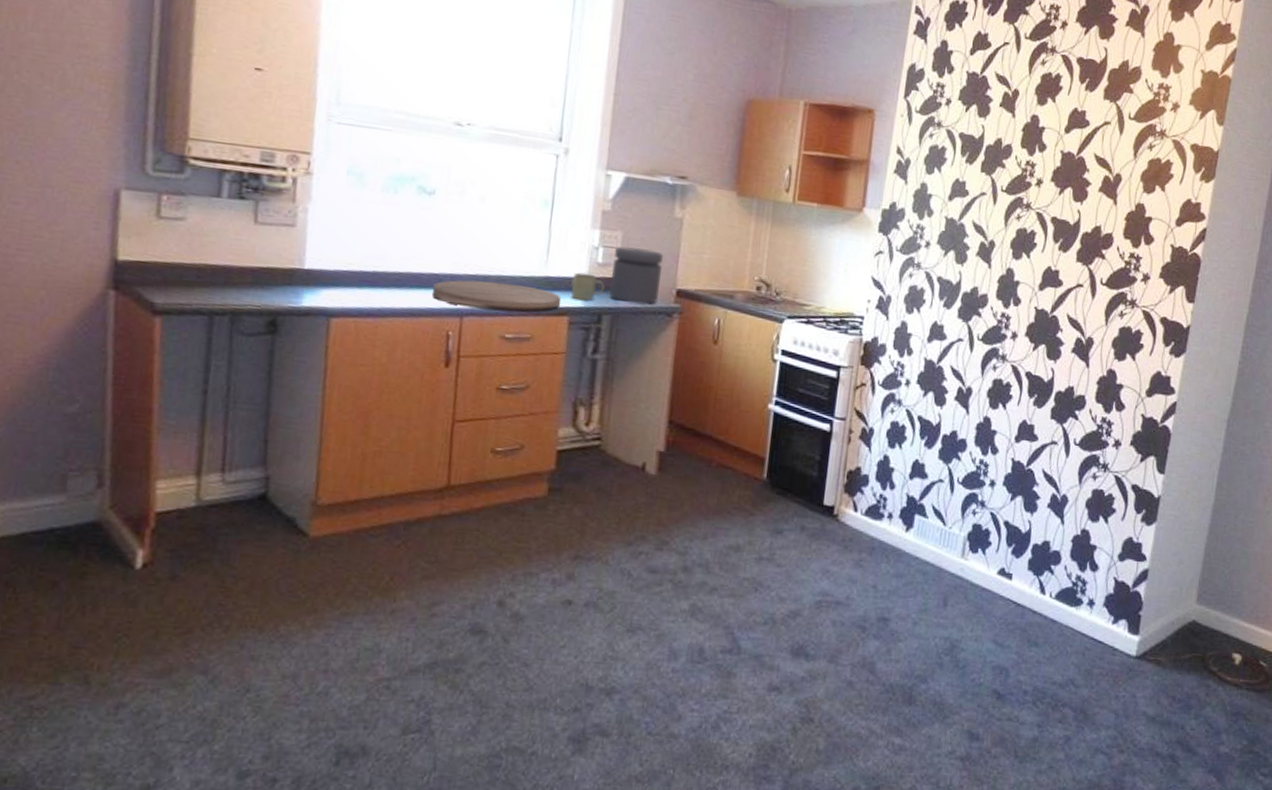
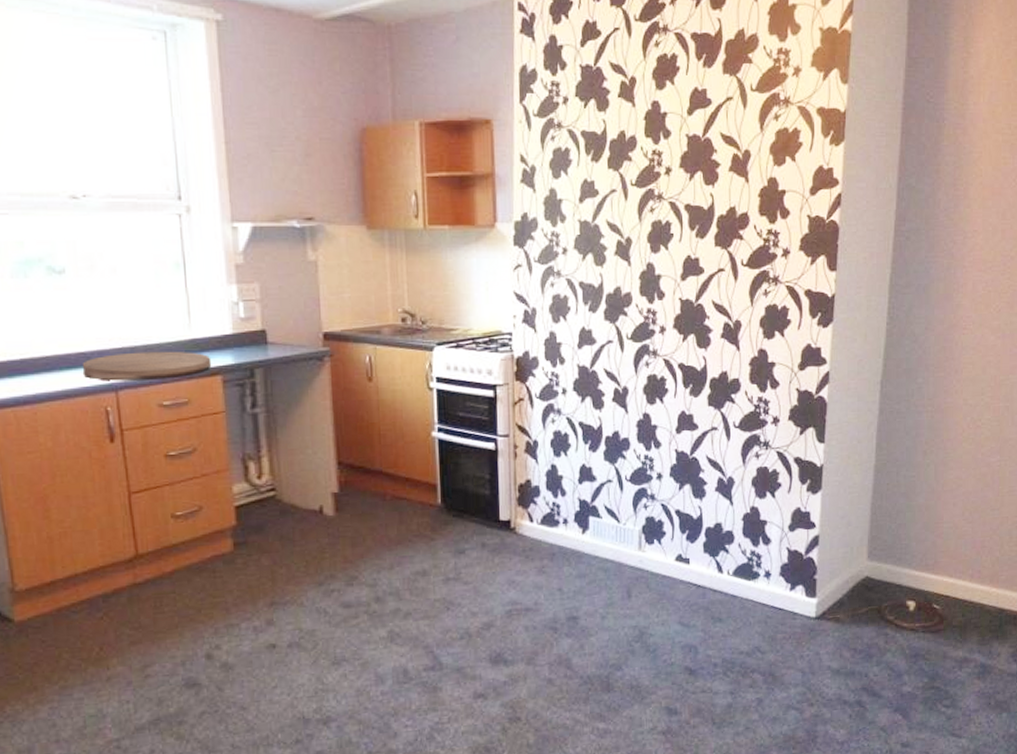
mug: present [570,272,605,300] -> none [218,330,252,357]
jar: present [610,246,663,304] -> none [255,297,306,354]

